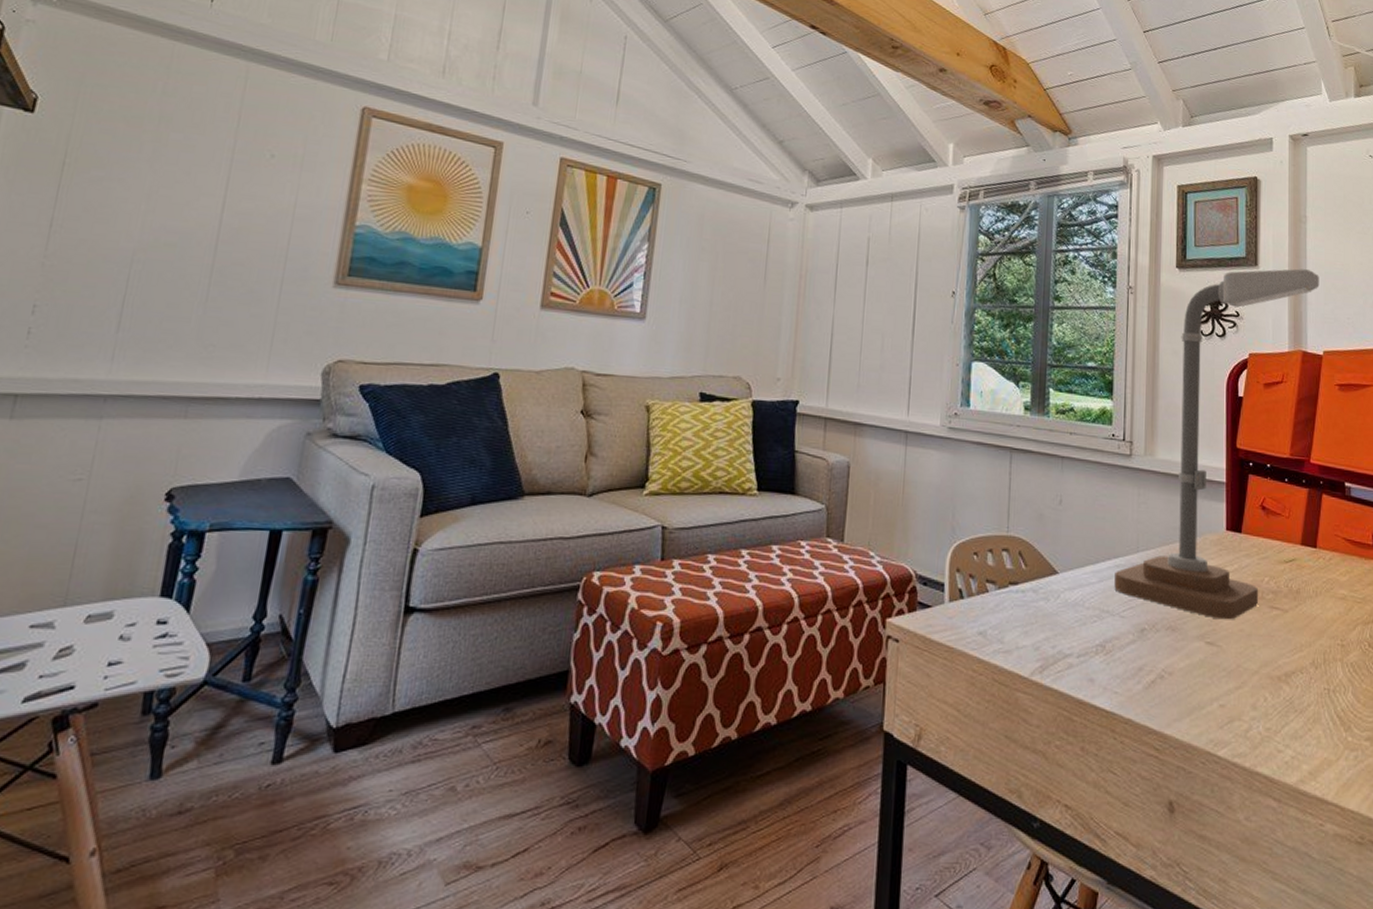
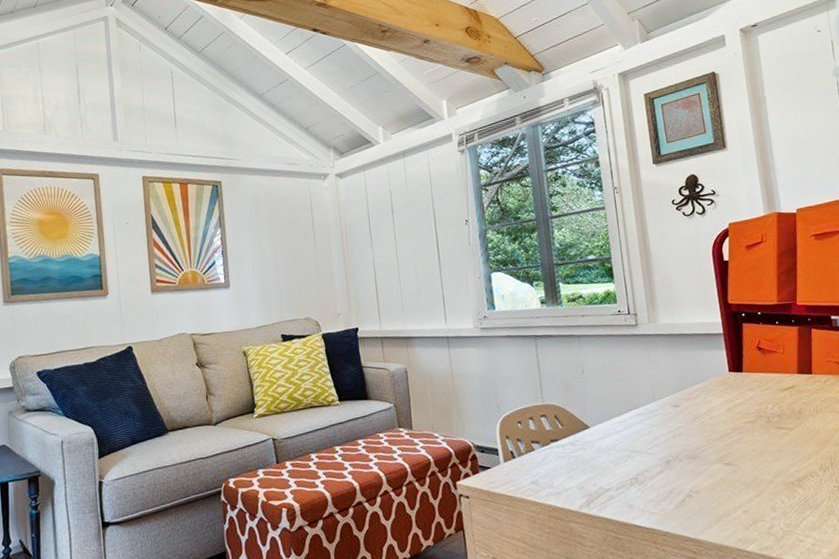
desk lamp: present [1114,268,1320,620] -> none [637,142,785,444]

